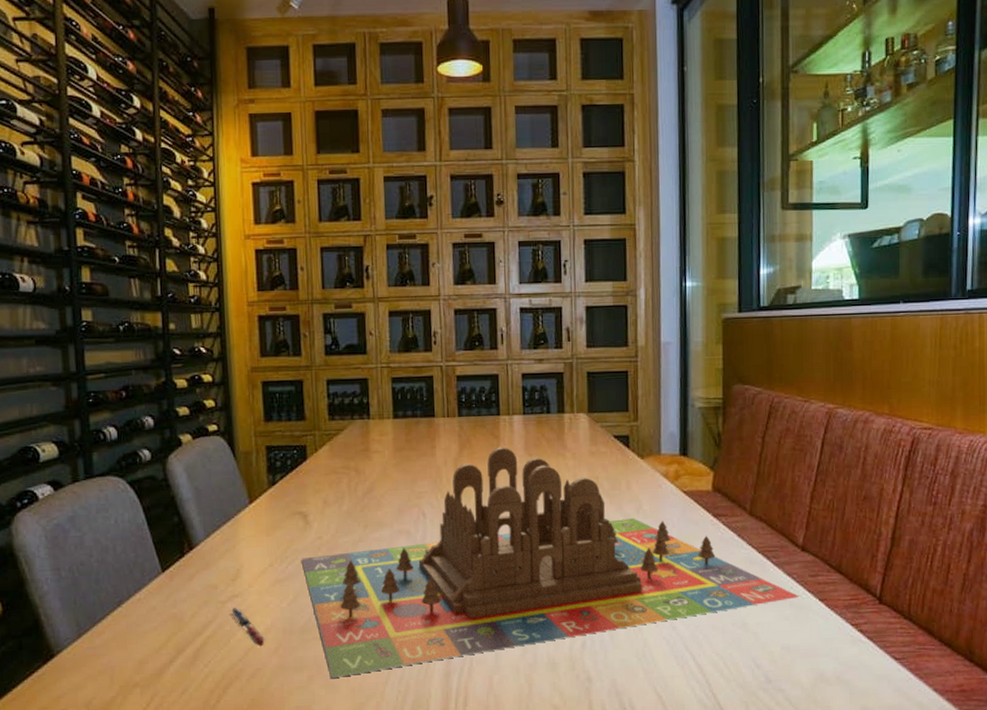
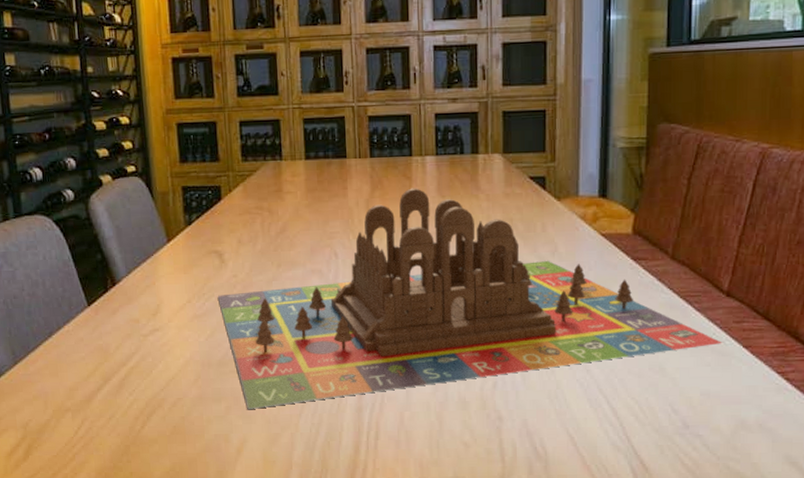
pen: present [230,608,266,647] -> none [152,341,186,378]

